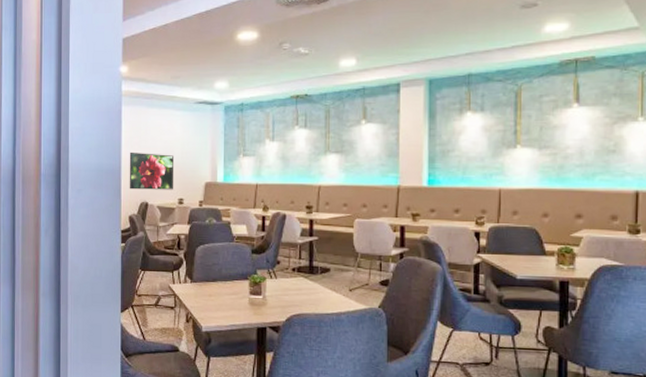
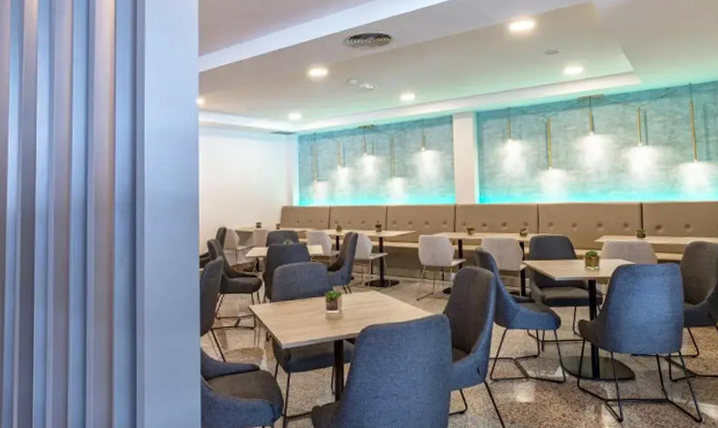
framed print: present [129,151,175,190] -> none [207,179,252,216]

